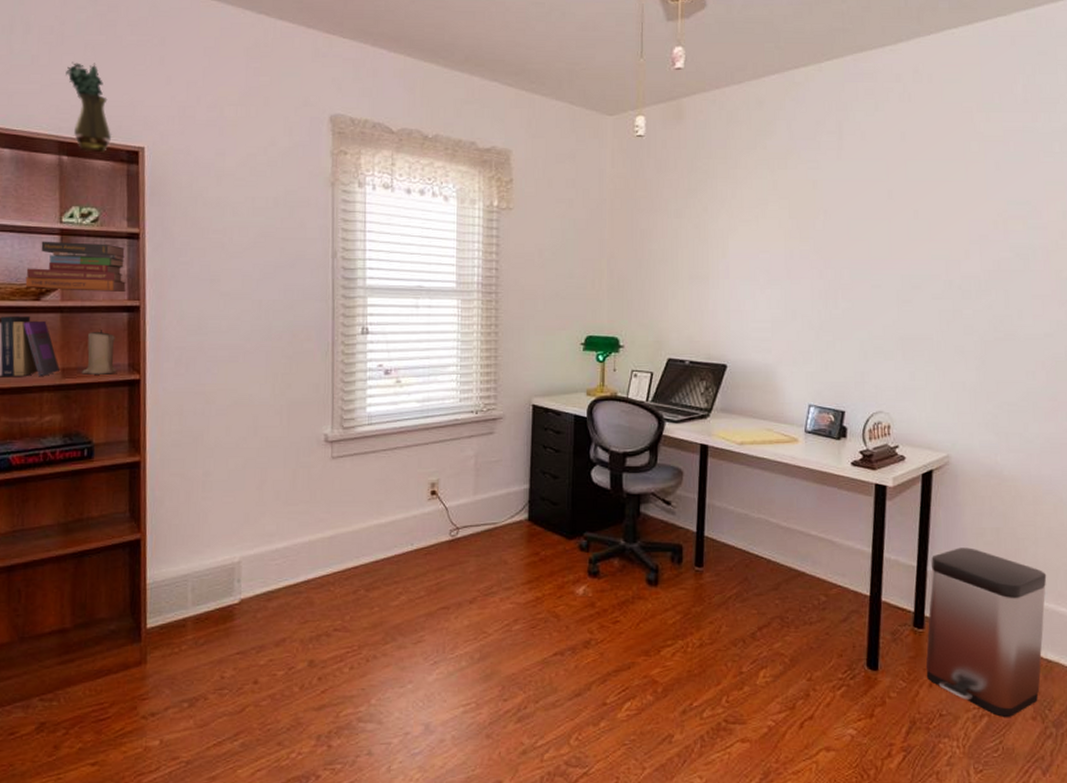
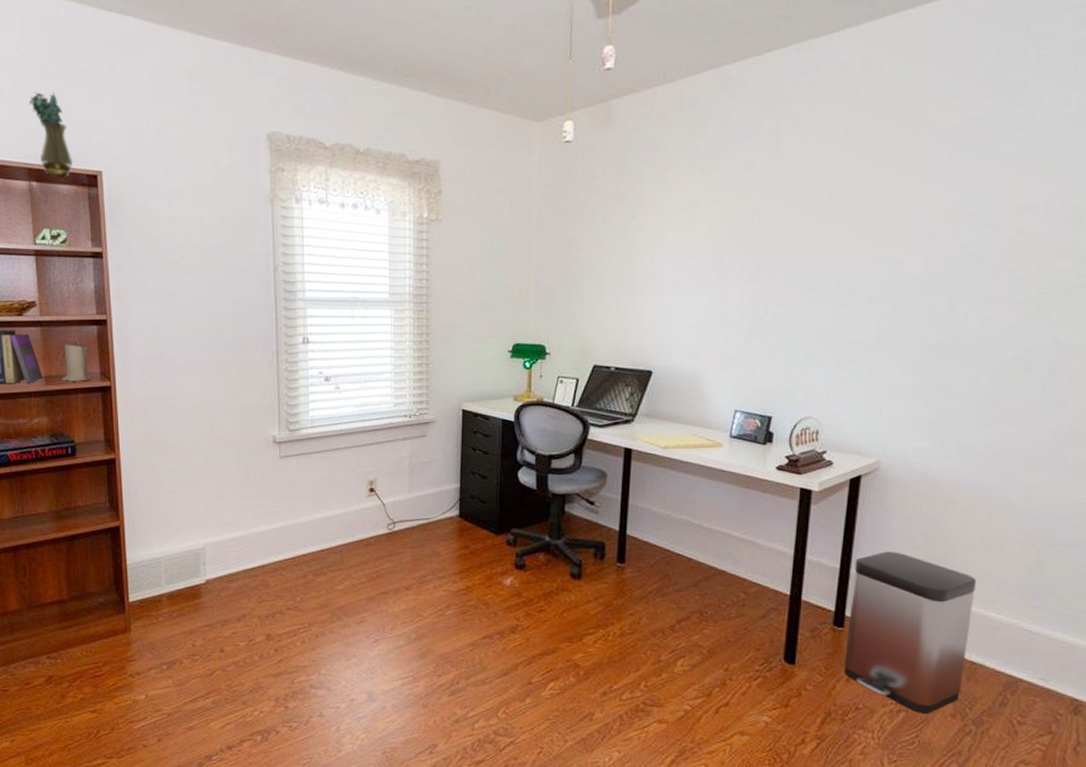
books: present [25,241,126,292] -> none [9,261,94,307]

